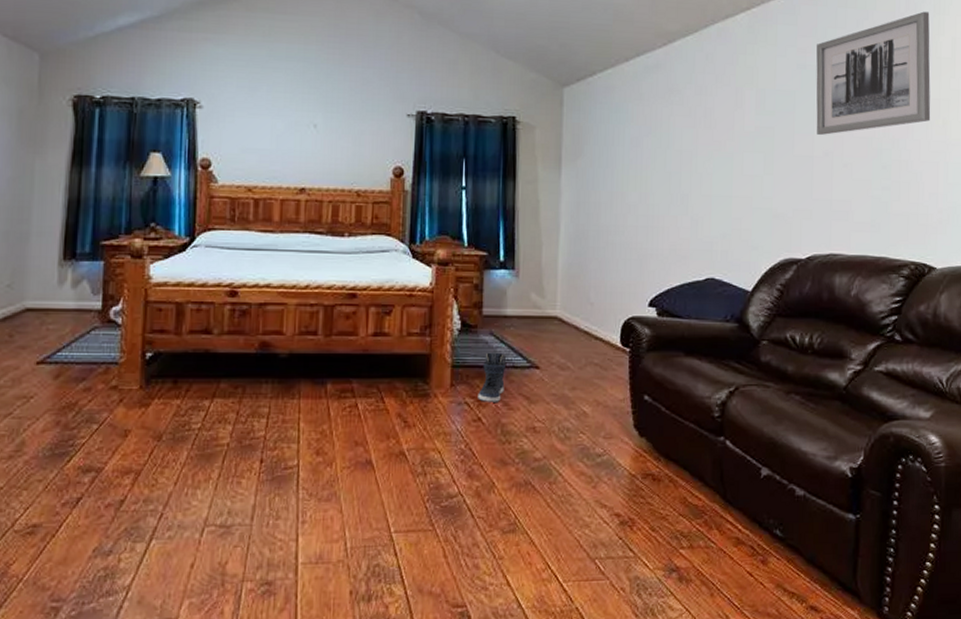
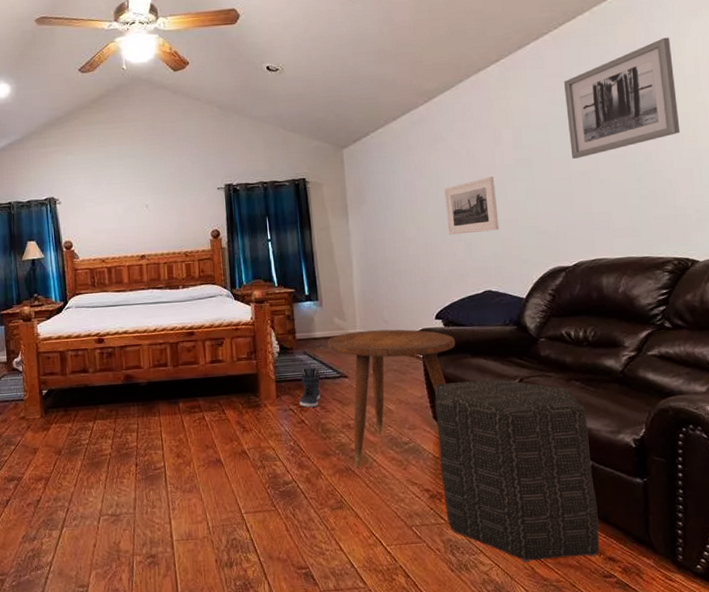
side table: none [519,313,669,483] -> present [327,329,456,469]
ottoman: none [635,384,805,609] -> present [434,378,600,563]
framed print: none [673,143,731,208] -> present [444,177,499,235]

